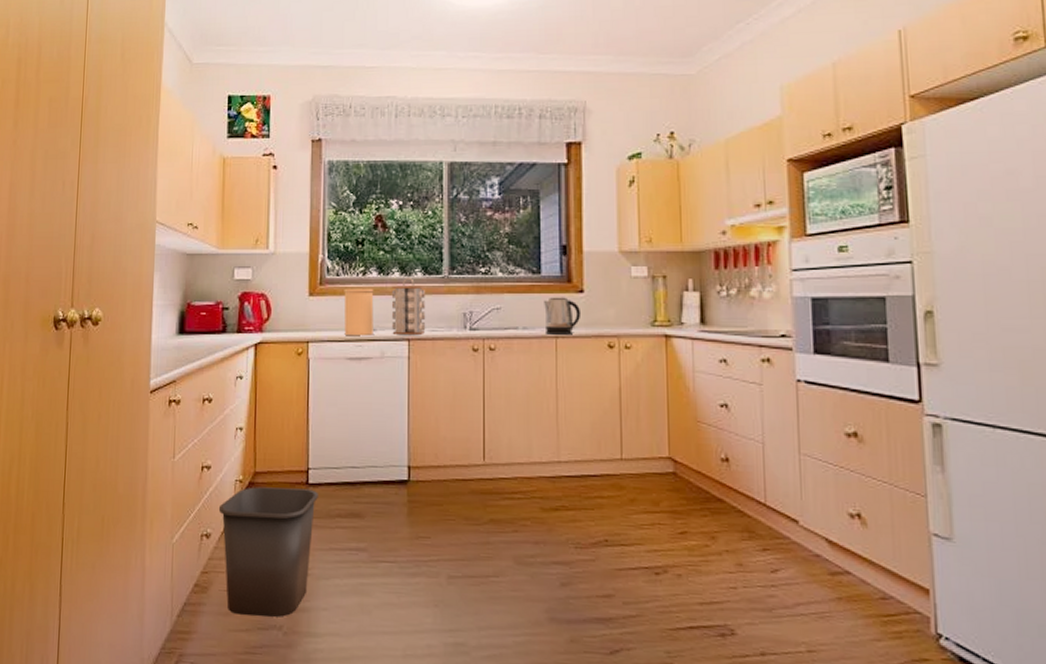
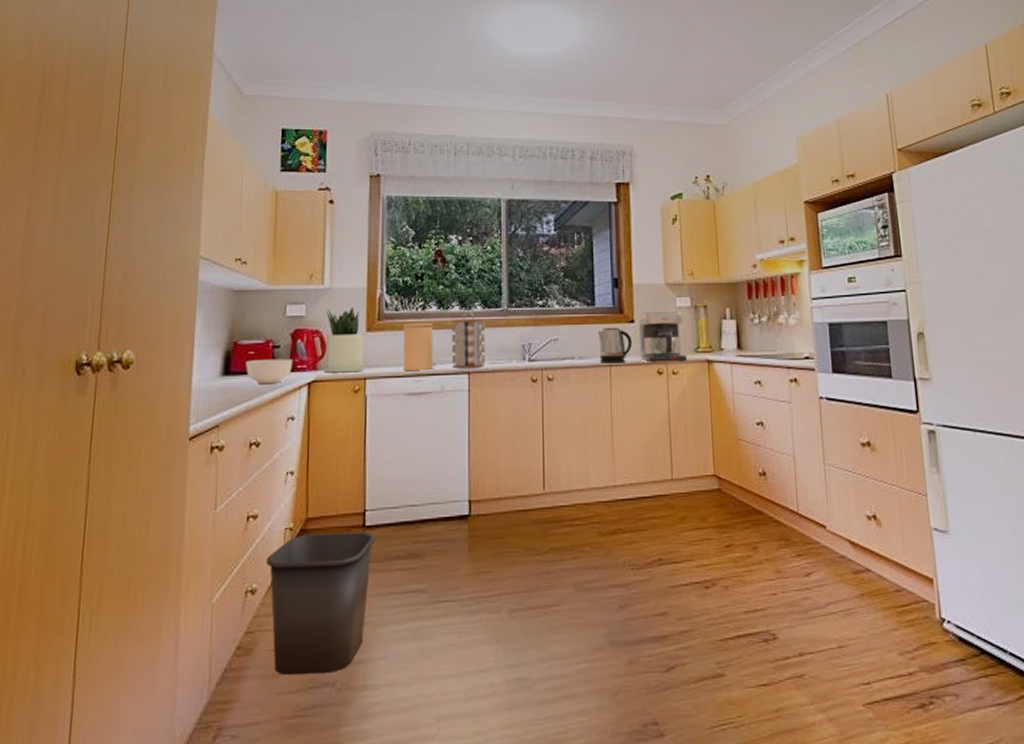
bowl: none [198,320,241,344] -> present [246,359,293,385]
planter: none [267,271,310,336] -> present [321,306,368,373]
coffee maker: none [589,282,643,336] -> present [639,312,688,363]

